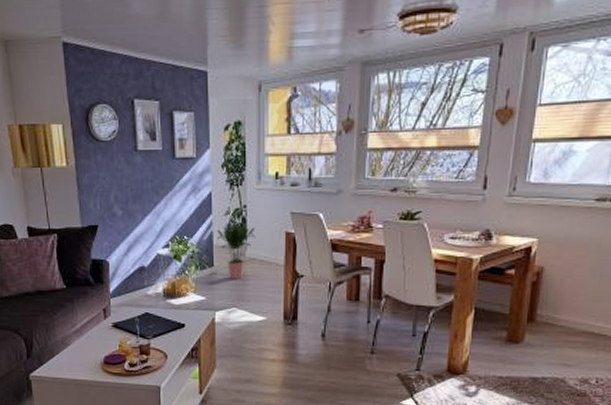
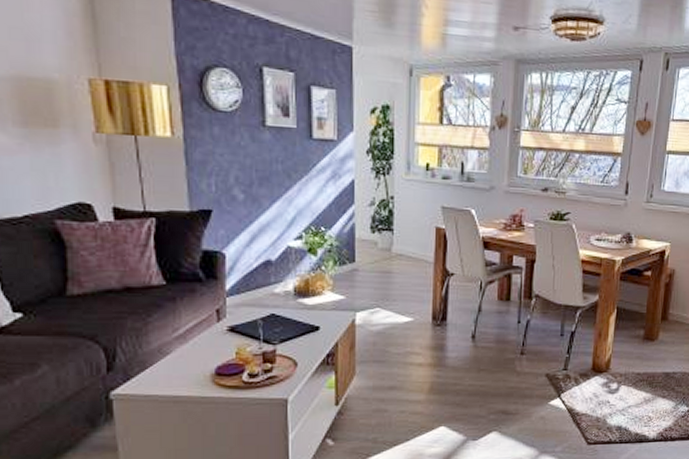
potted plant: present [216,223,256,279] -> none [359,215,403,277]

